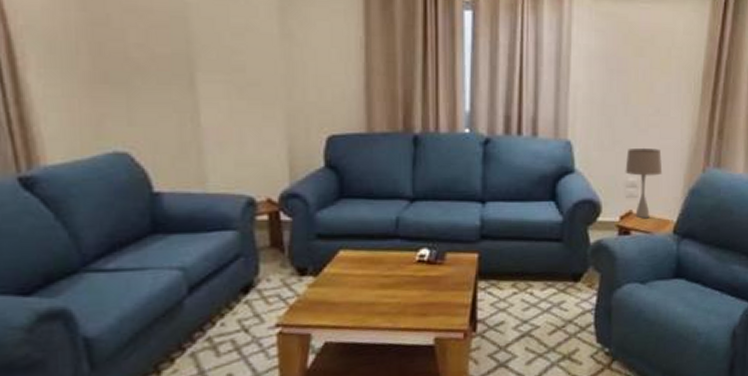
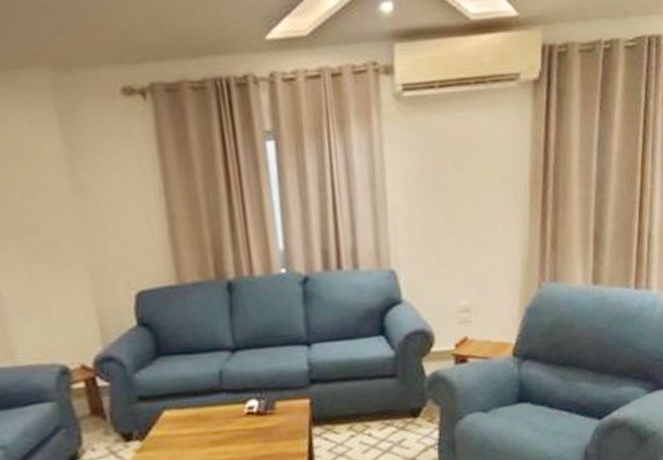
table lamp: present [625,147,663,219] -> none [455,268,496,345]

